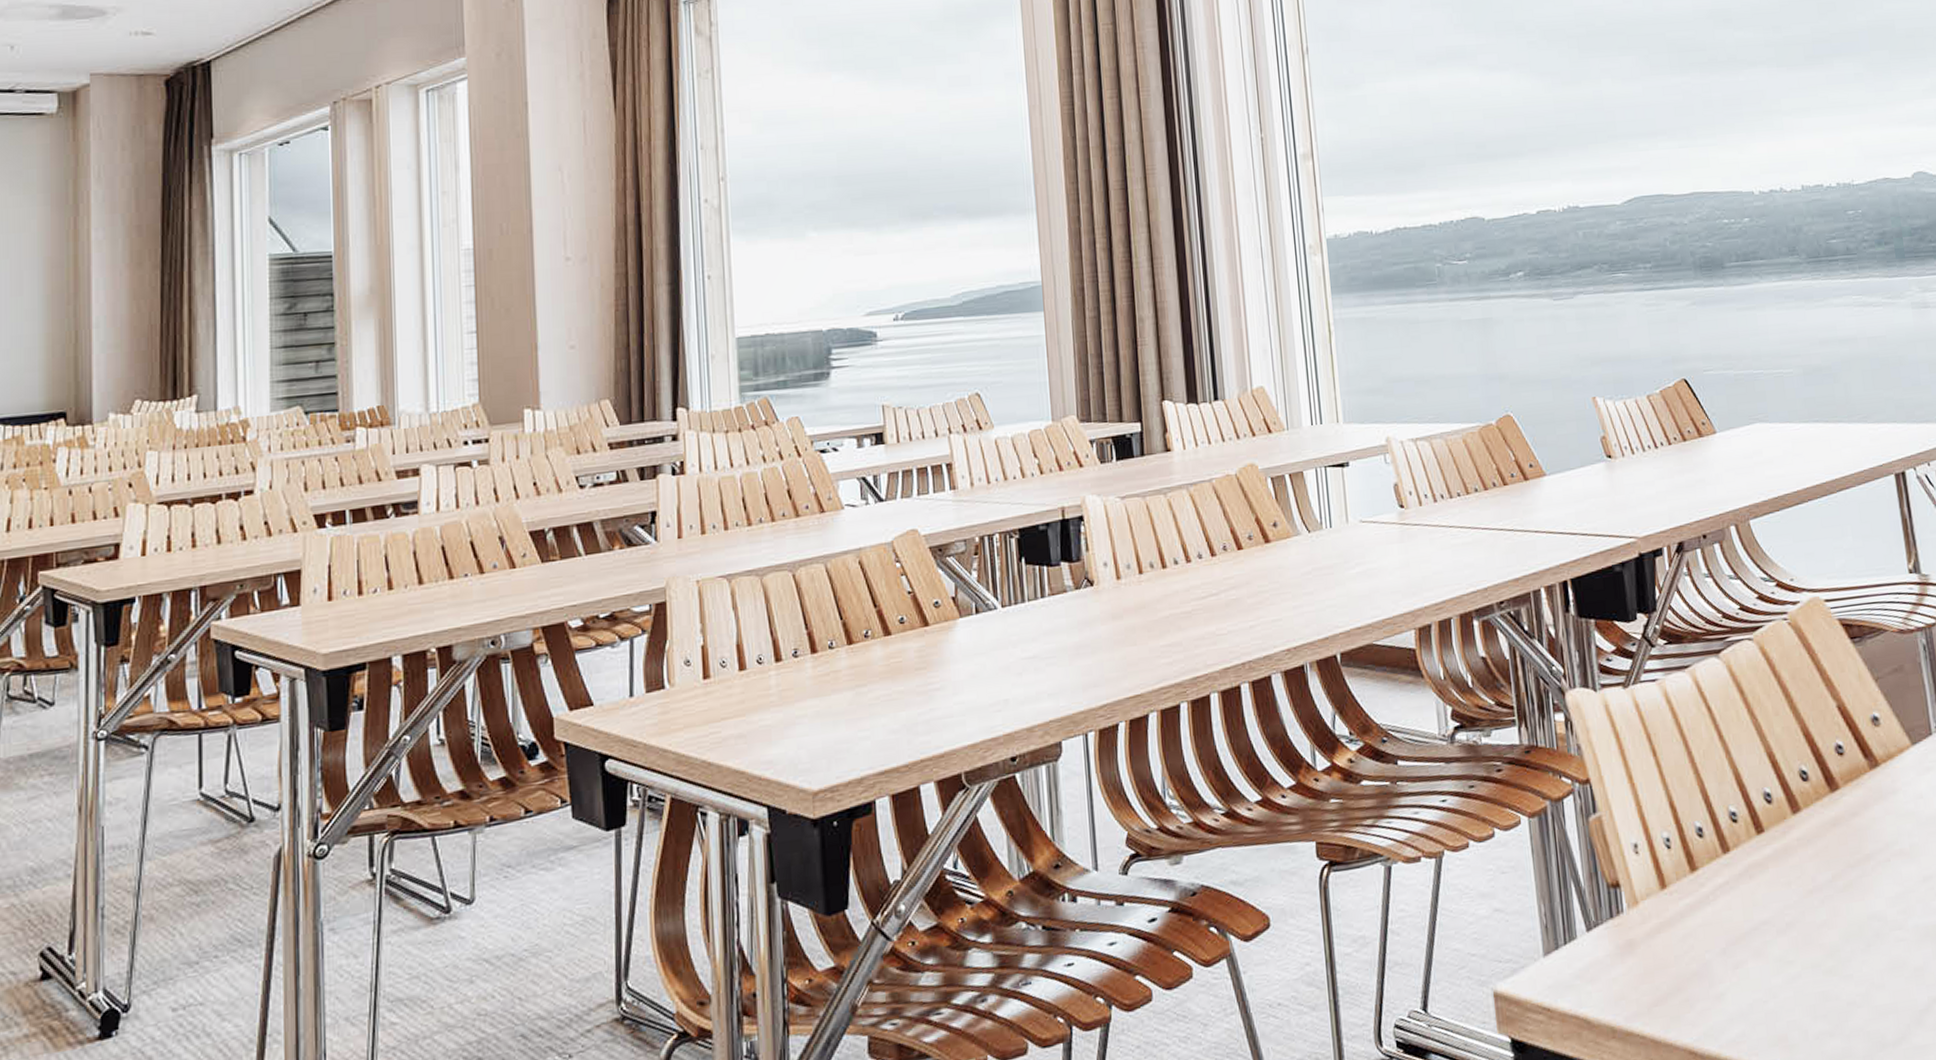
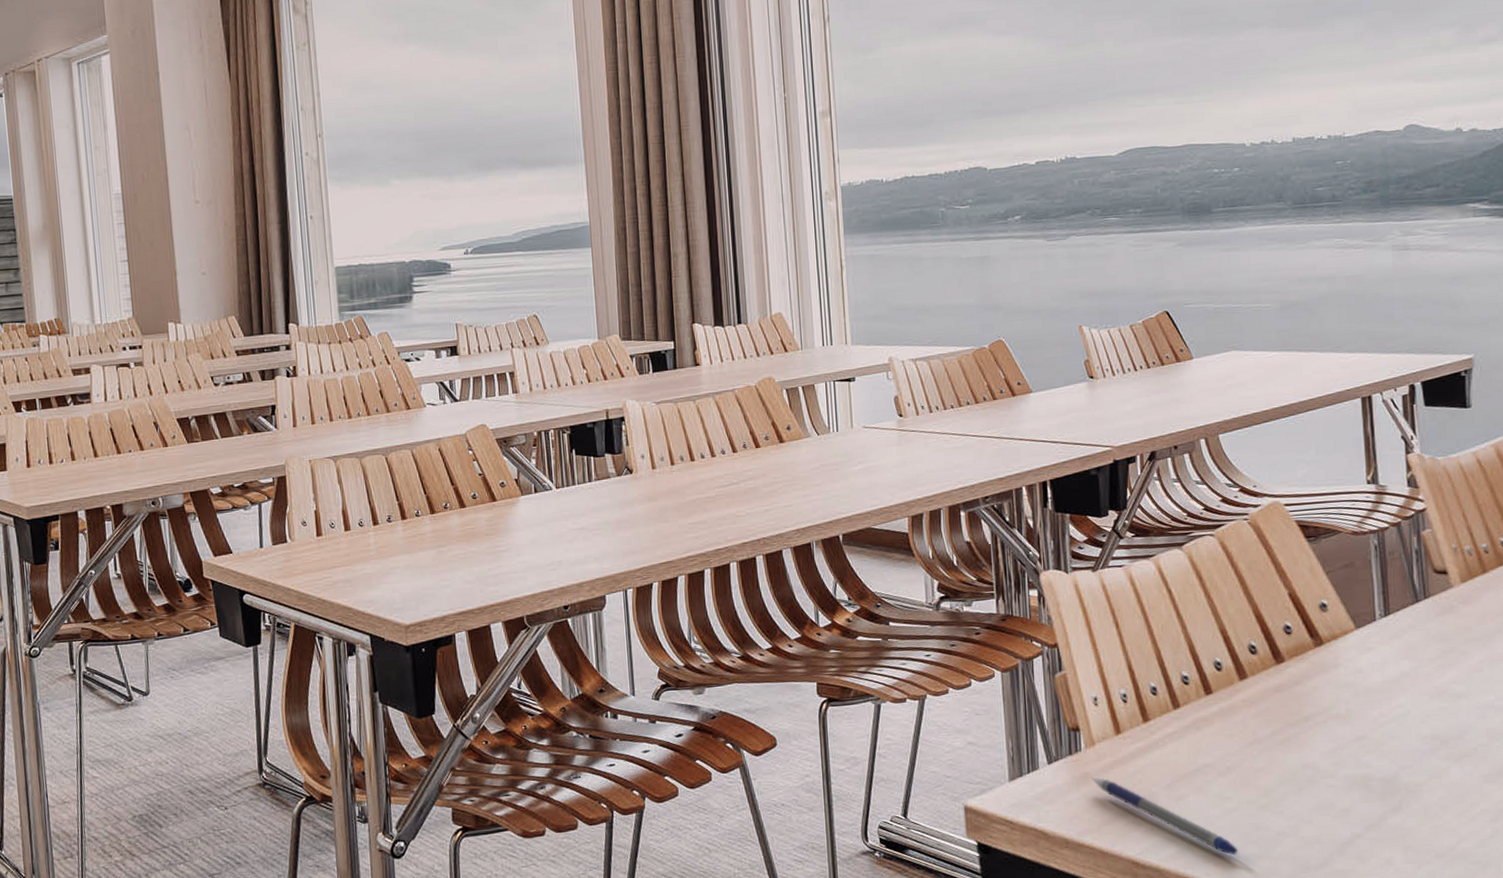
pen: none [1637,945,1807,1035] -> present [1091,777,1238,855]

